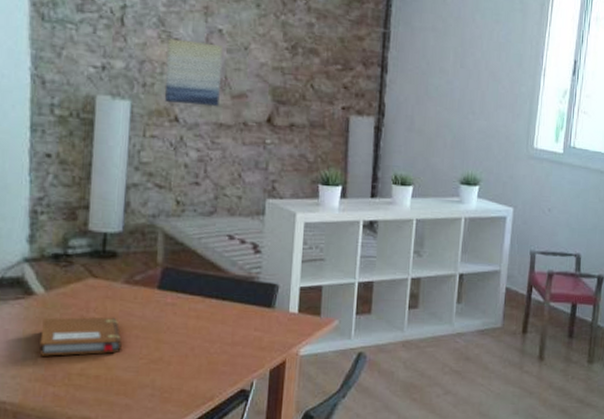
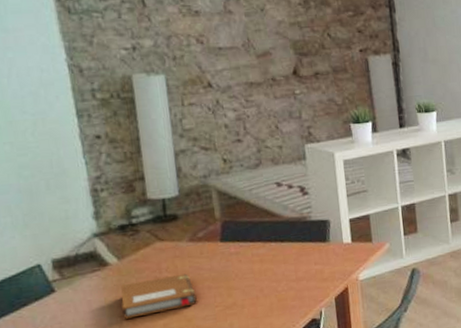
wall art: present [164,38,223,107] -> none [188,10,247,72]

